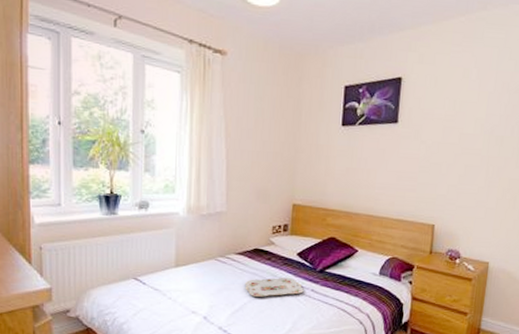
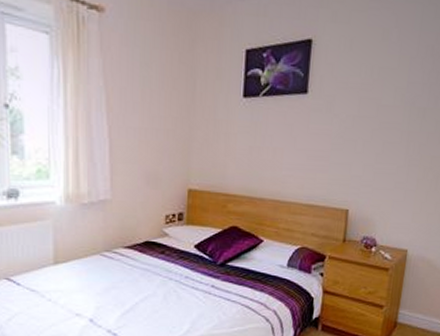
serving tray: present [245,277,304,297] -> none [136,272,203,295]

